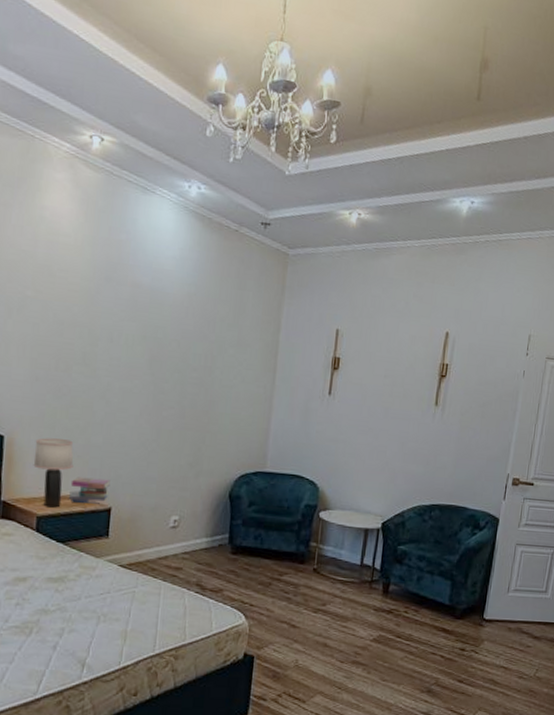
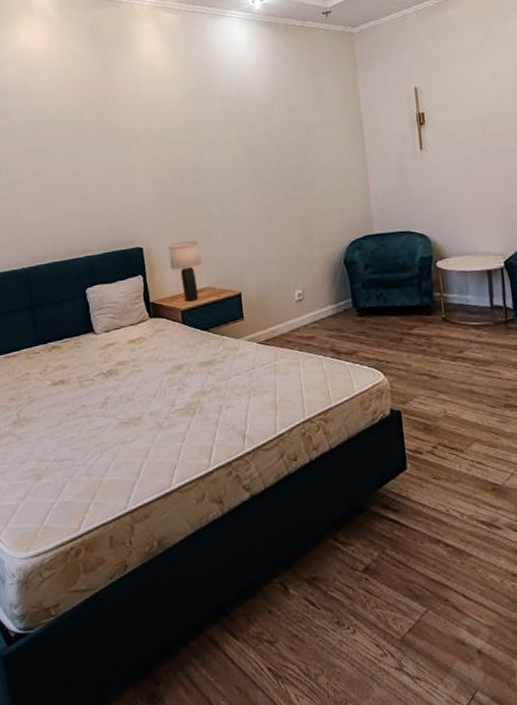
books: present [69,477,111,504] -> none [203,268,238,293]

